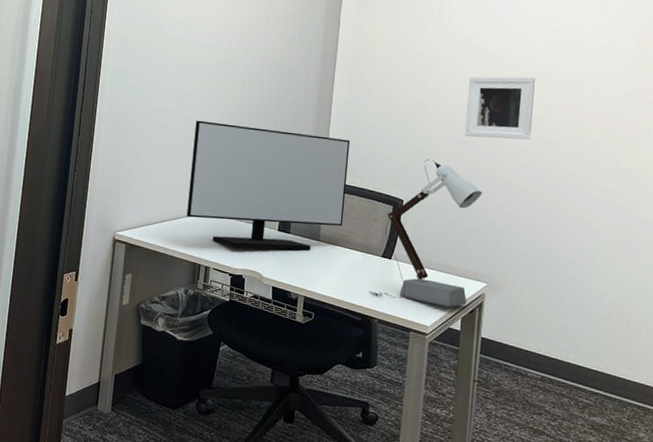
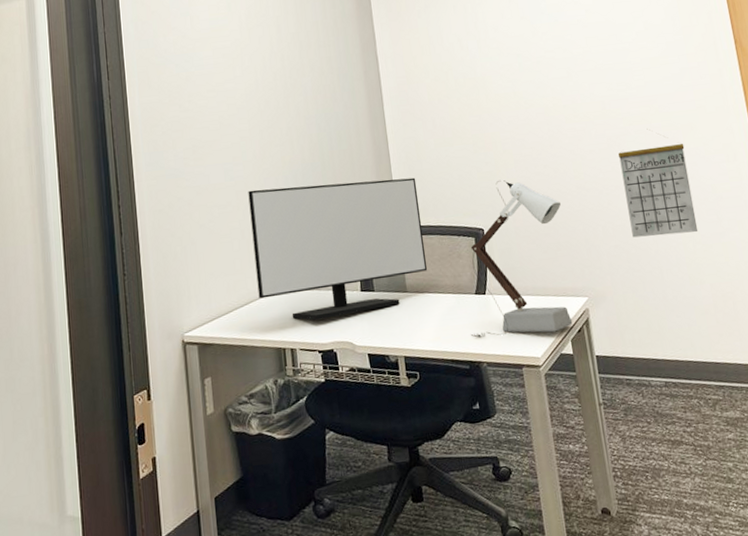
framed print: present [464,76,535,140] -> none [521,76,594,149]
calendar: none [544,141,618,247] -> present [618,129,699,238]

